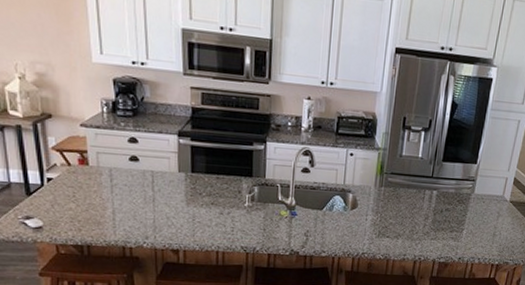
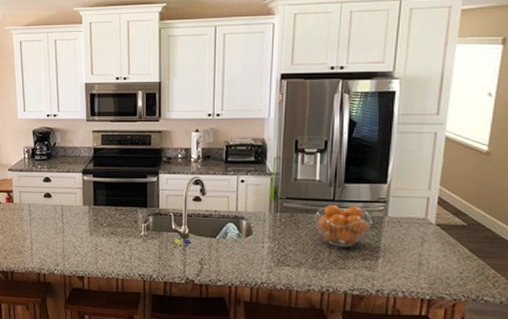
fruit basket: none [414,180,462,221] -> present [314,204,372,248]

